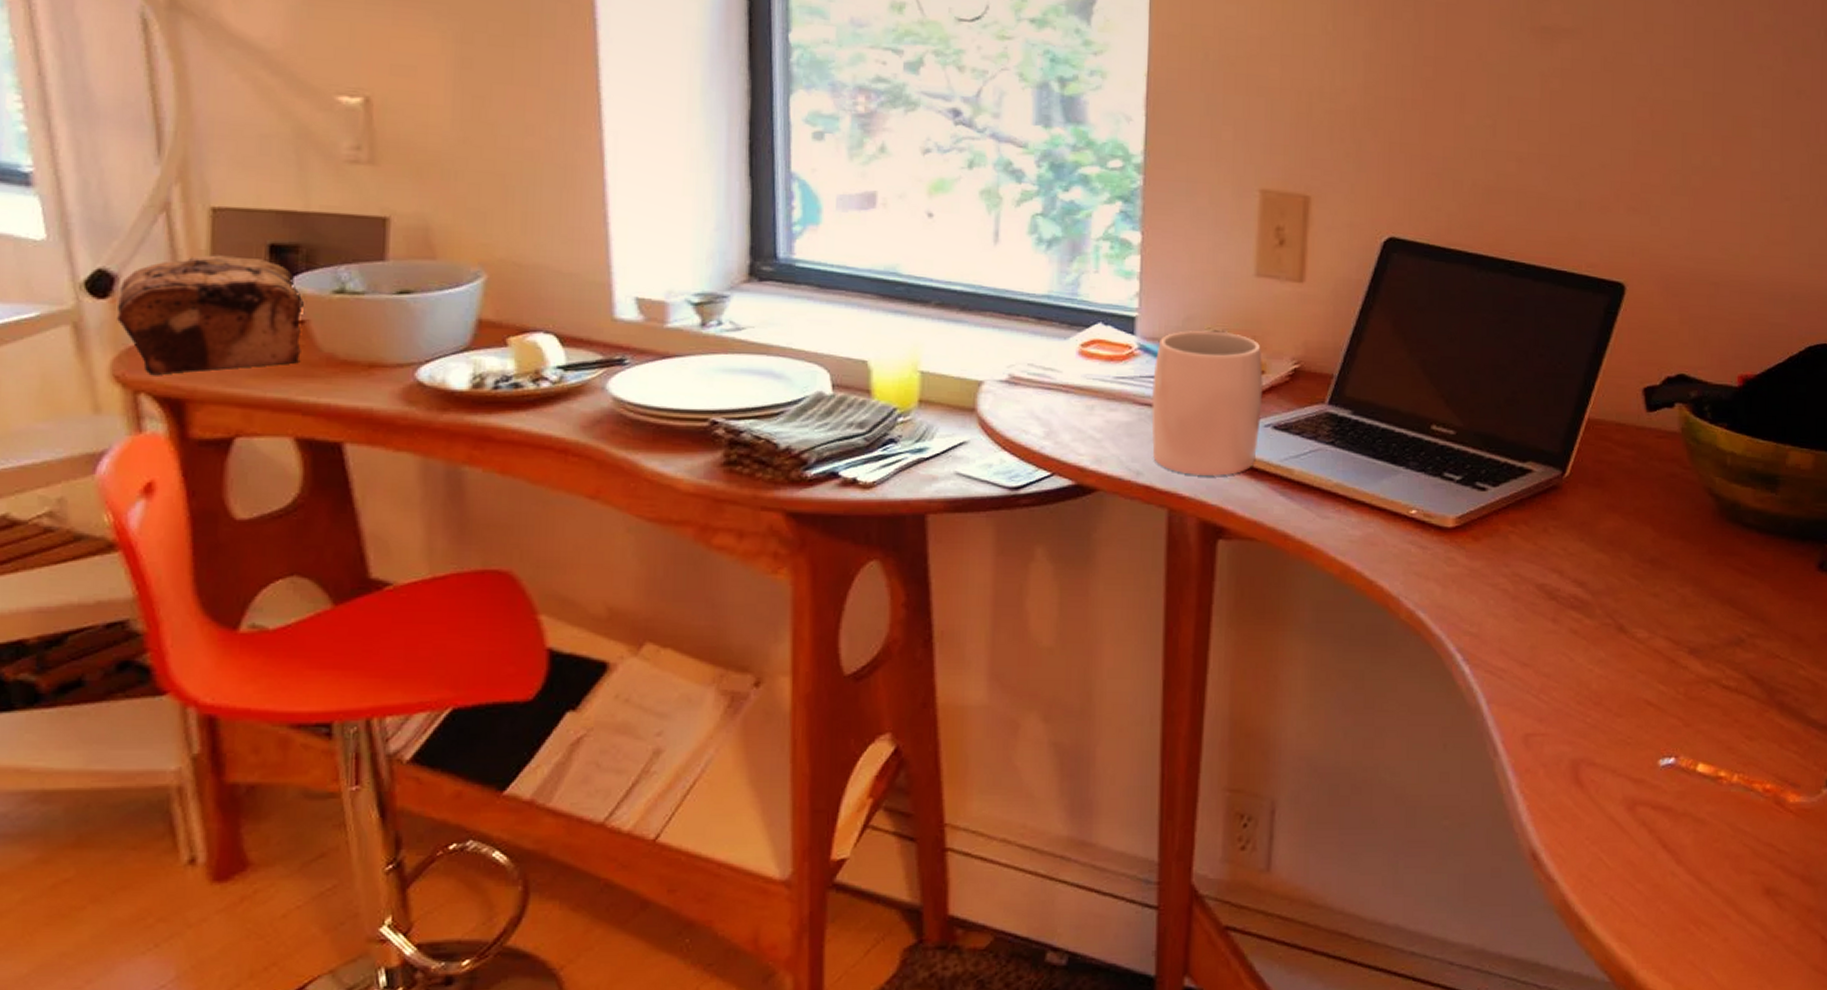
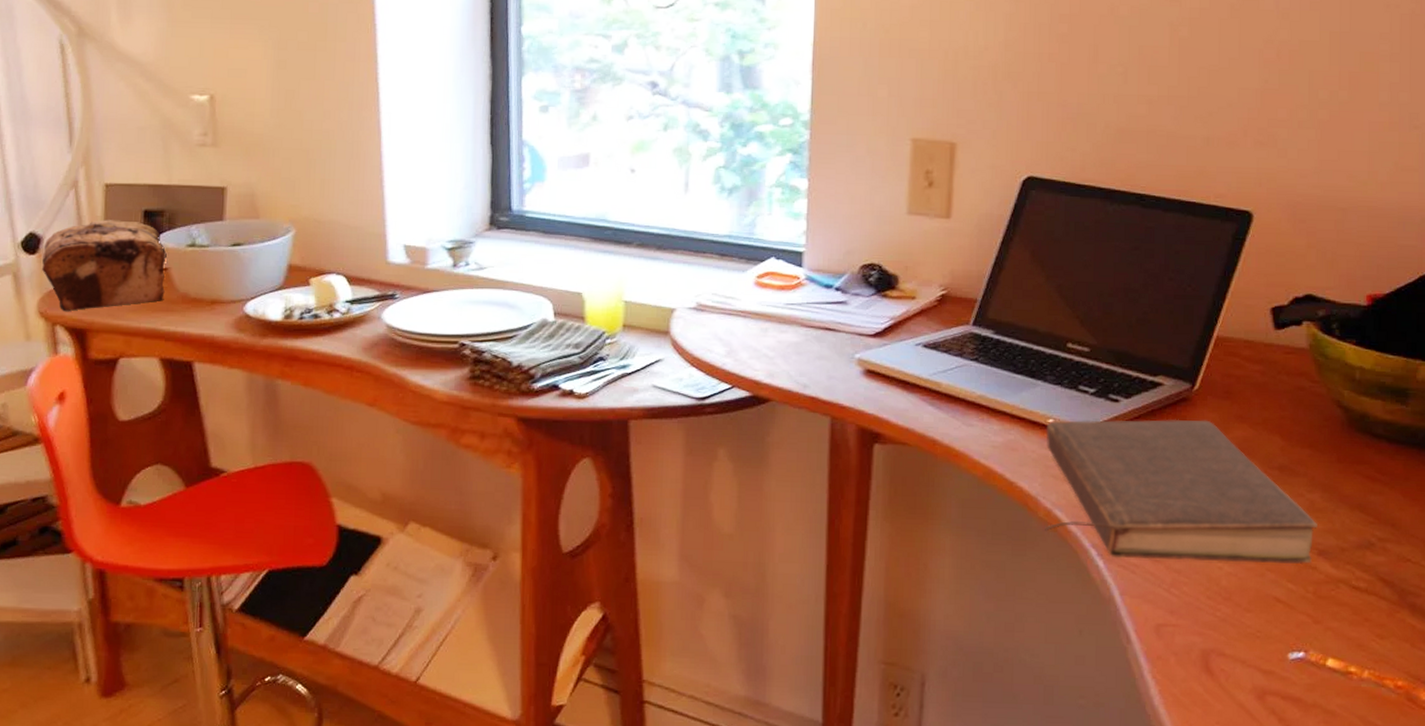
mug: present [1151,330,1263,476] -> none [816,262,914,389]
book: none [1407,509,1688,664] -> present [1045,419,1317,564]

